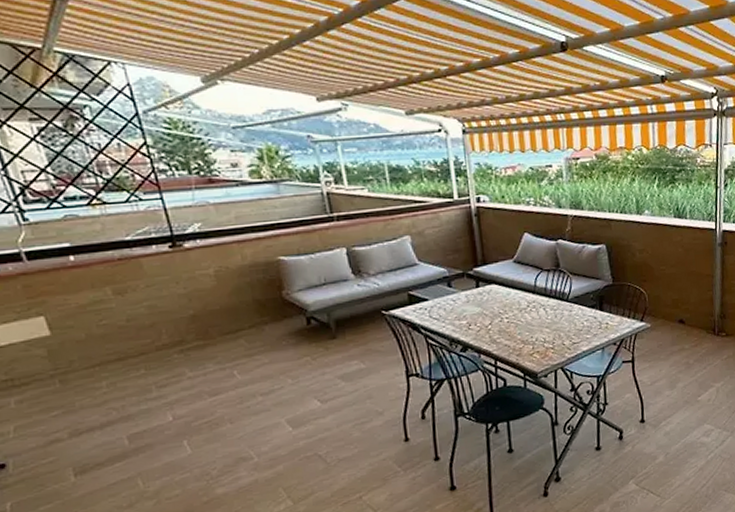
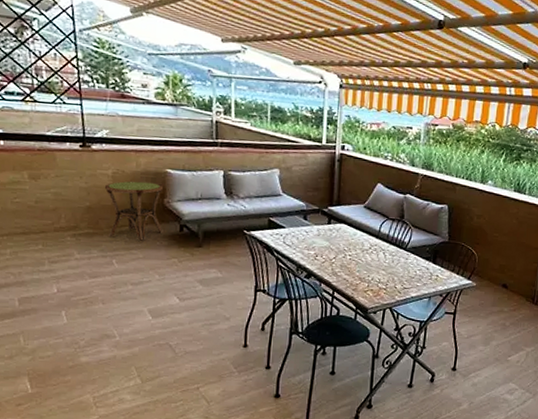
side table: none [207,274,288,346] -> present [104,181,163,241]

